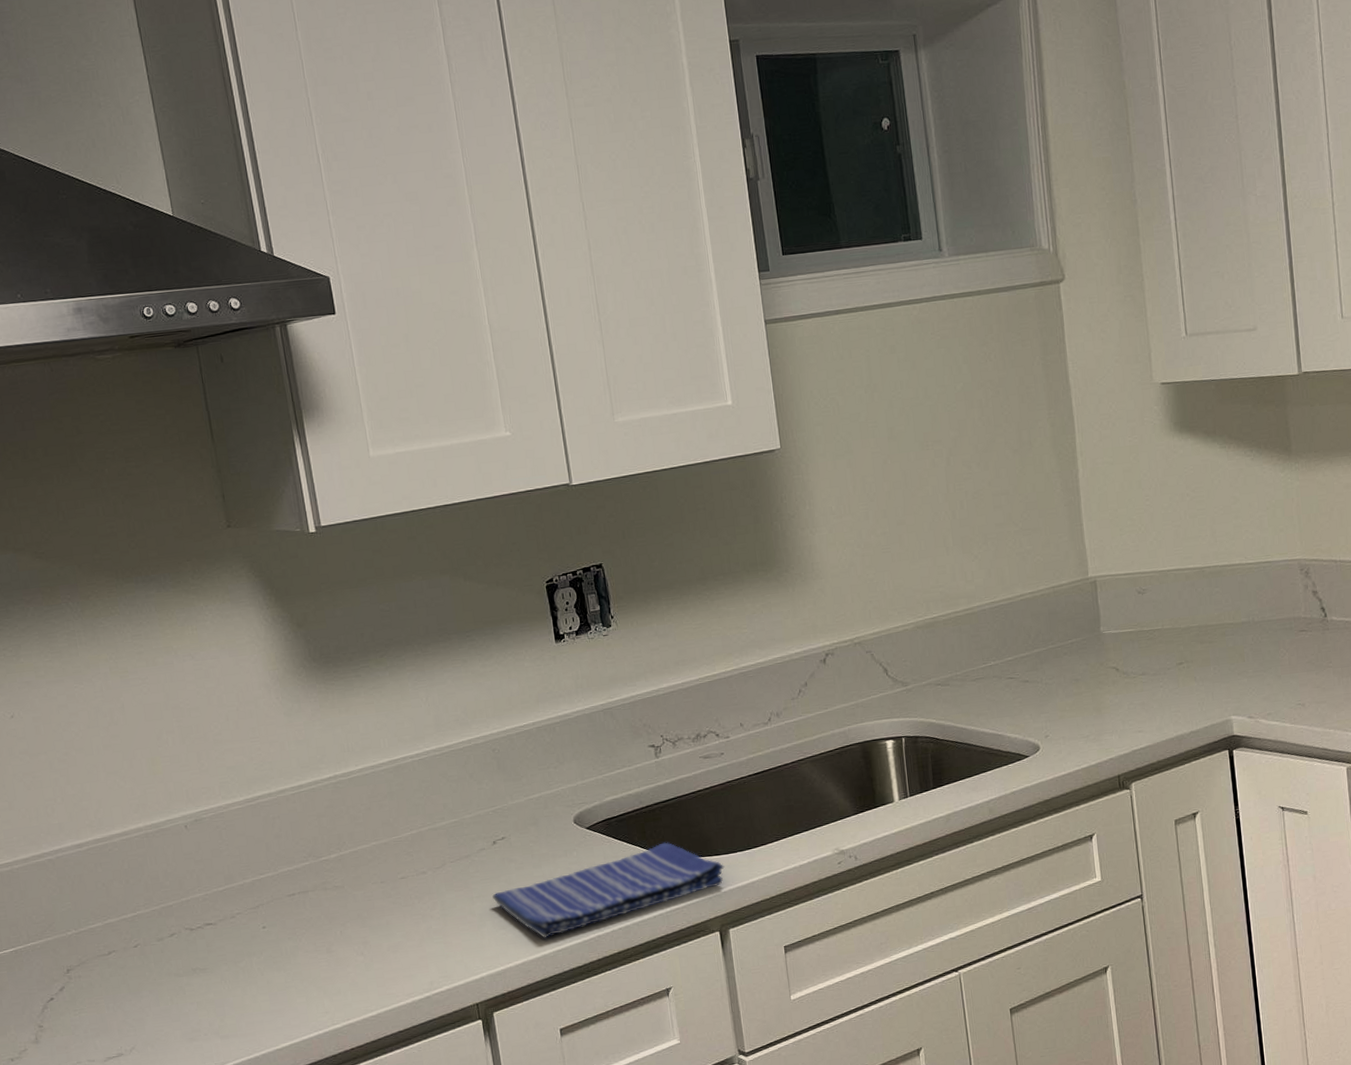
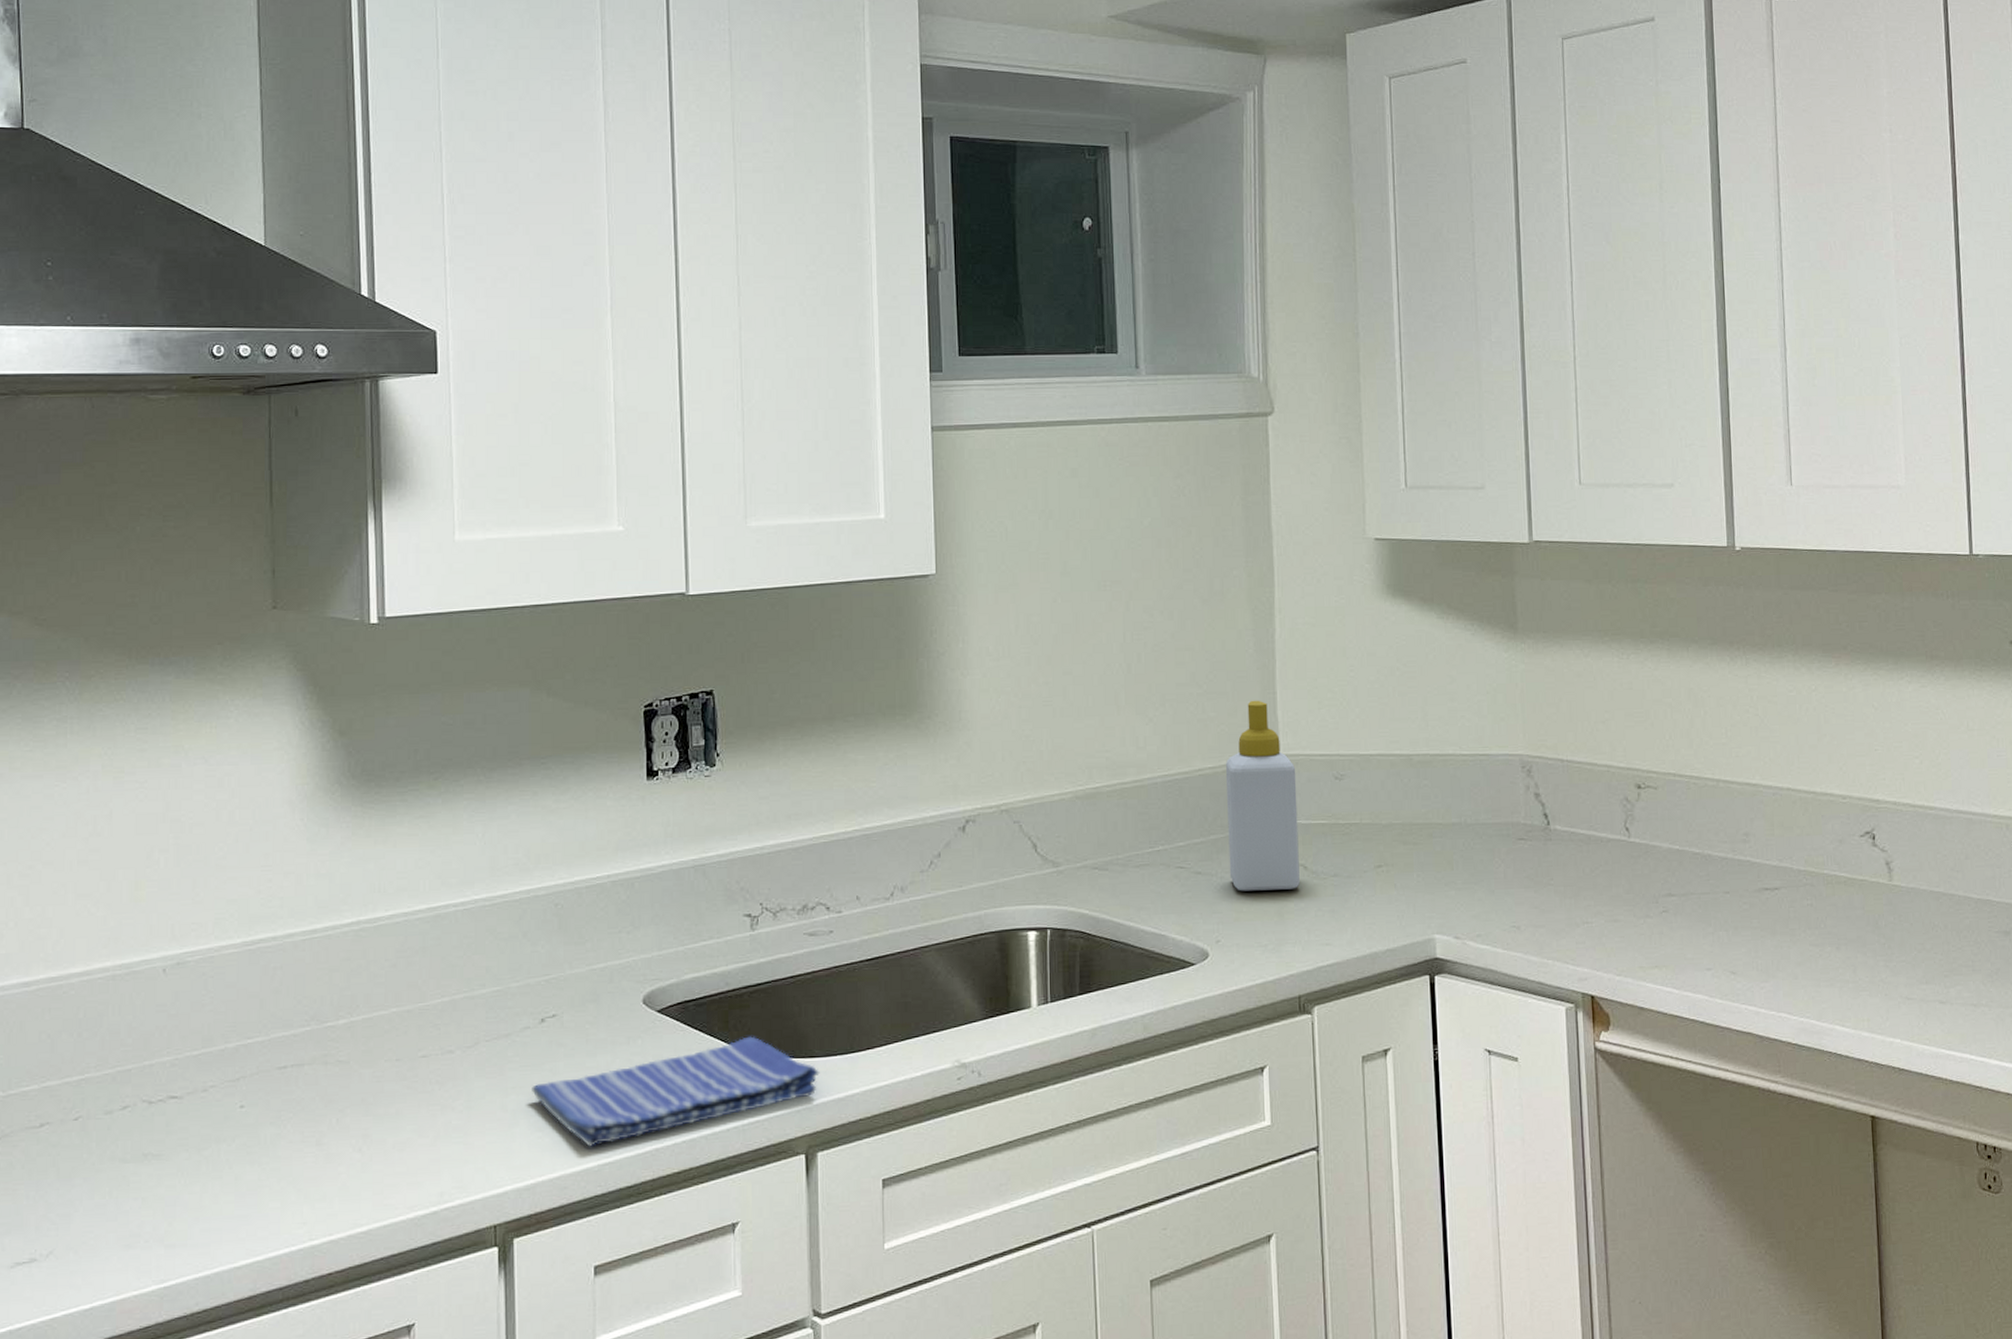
soap bottle: none [1042,532,1113,694] -> present [1225,700,1300,891]

